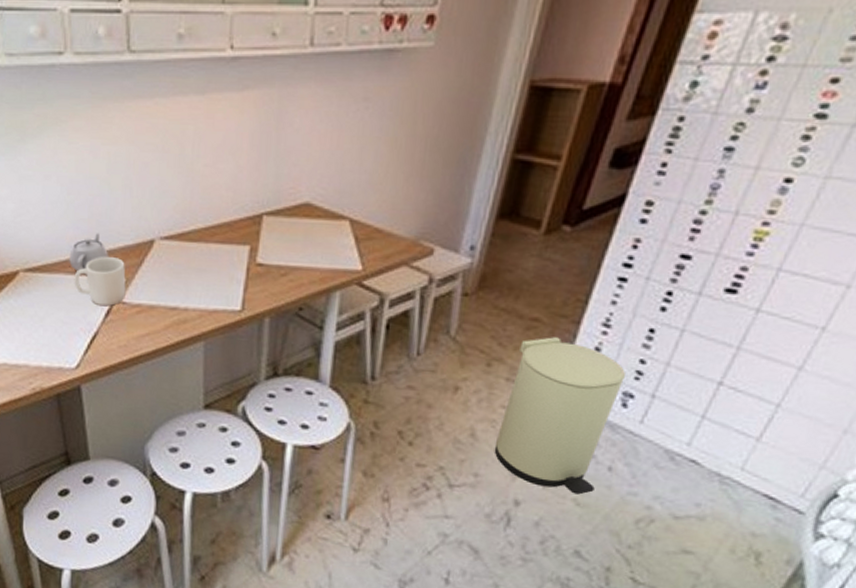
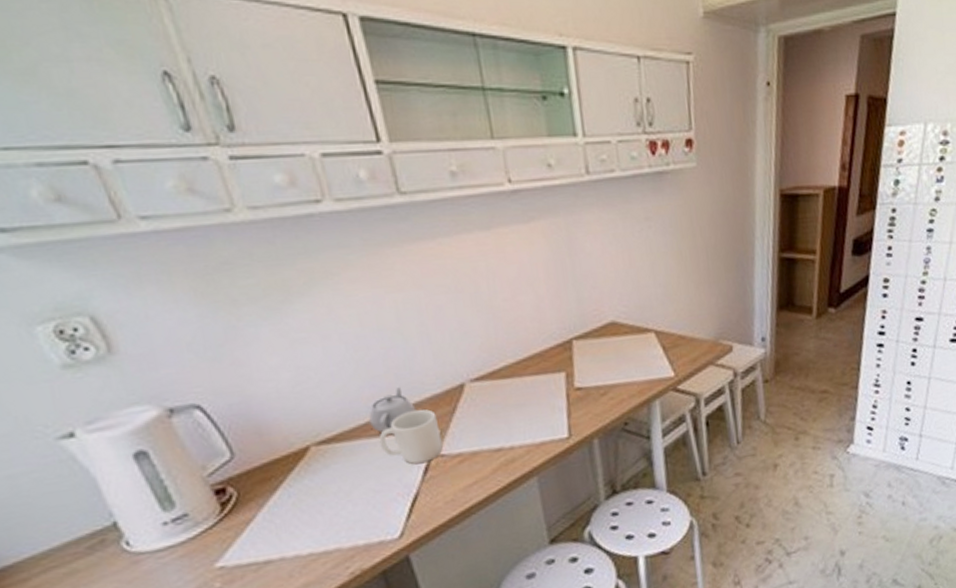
pedal bin: present [494,337,626,495] -> none [815,403,899,533]

